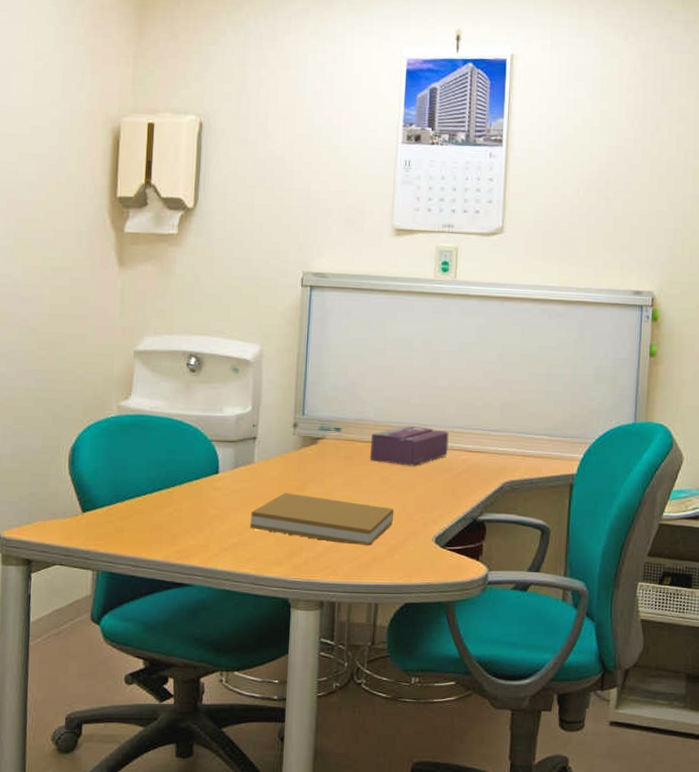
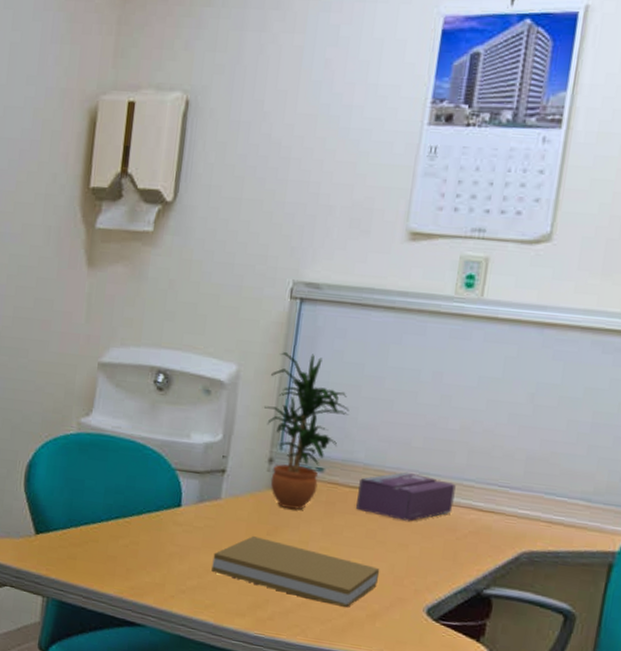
potted plant: none [286,332,358,465] -> present [264,352,350,510]

